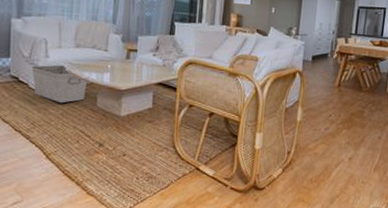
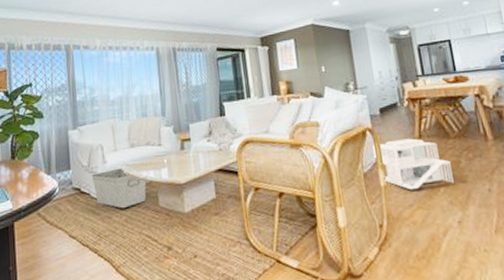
architectural model: none [297,84,357,128] -> present [372,138,454,190]

